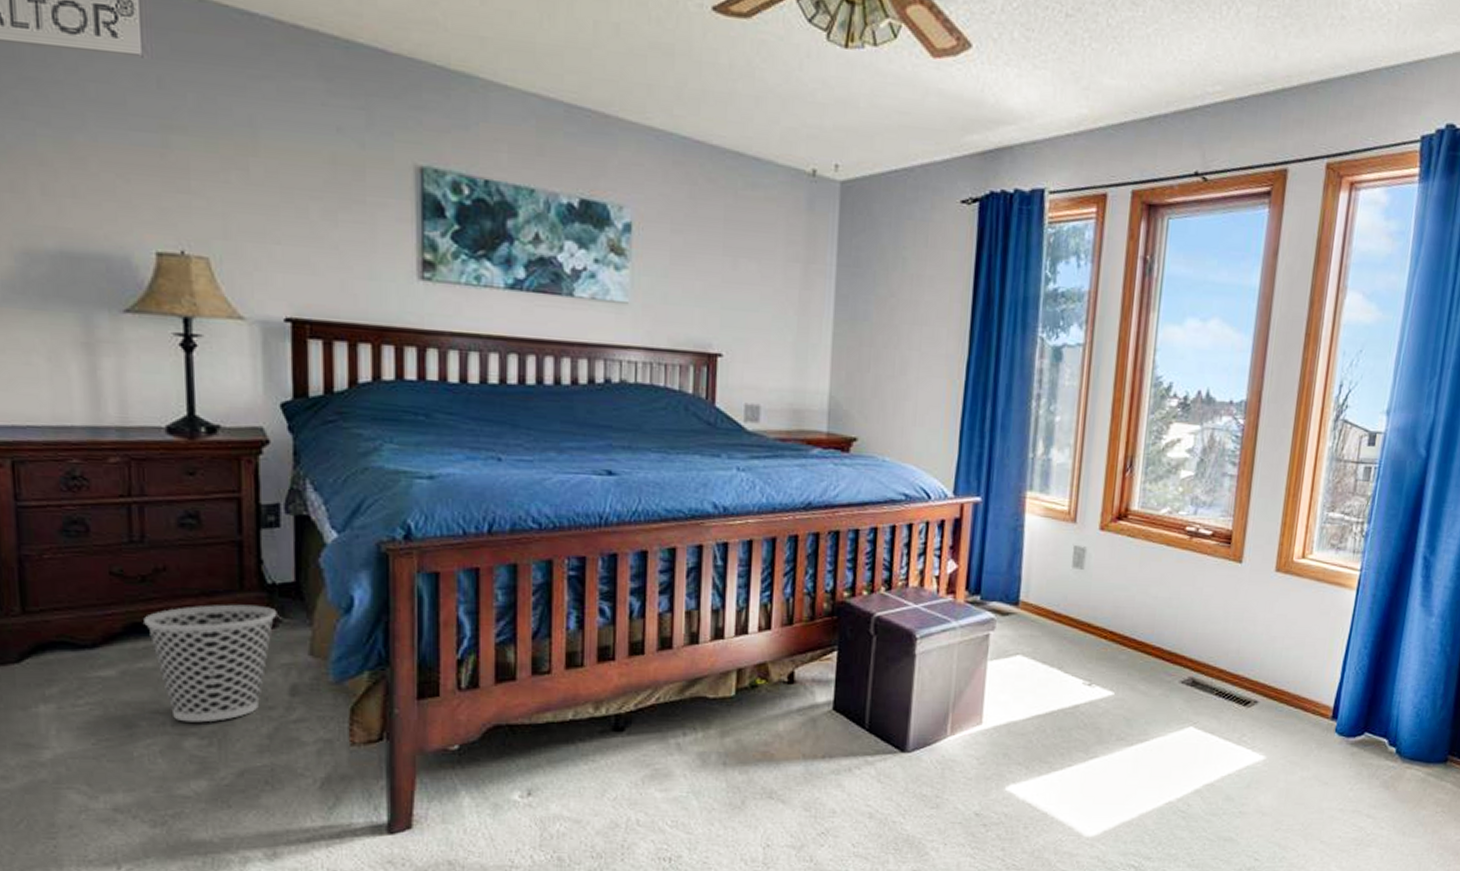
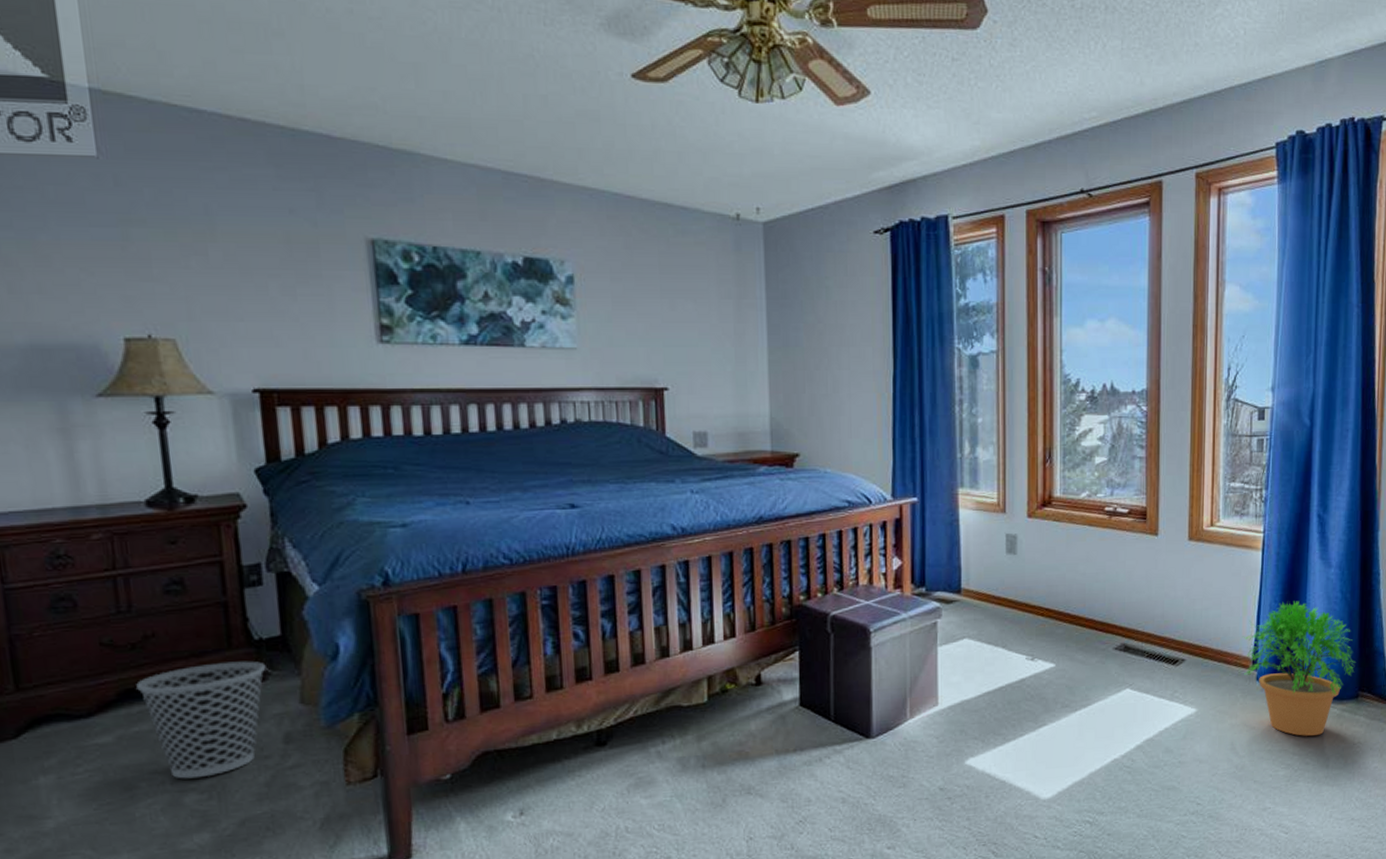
potted plant: none [1322,648,1448,798] -> present [1242,601,1355,736]

